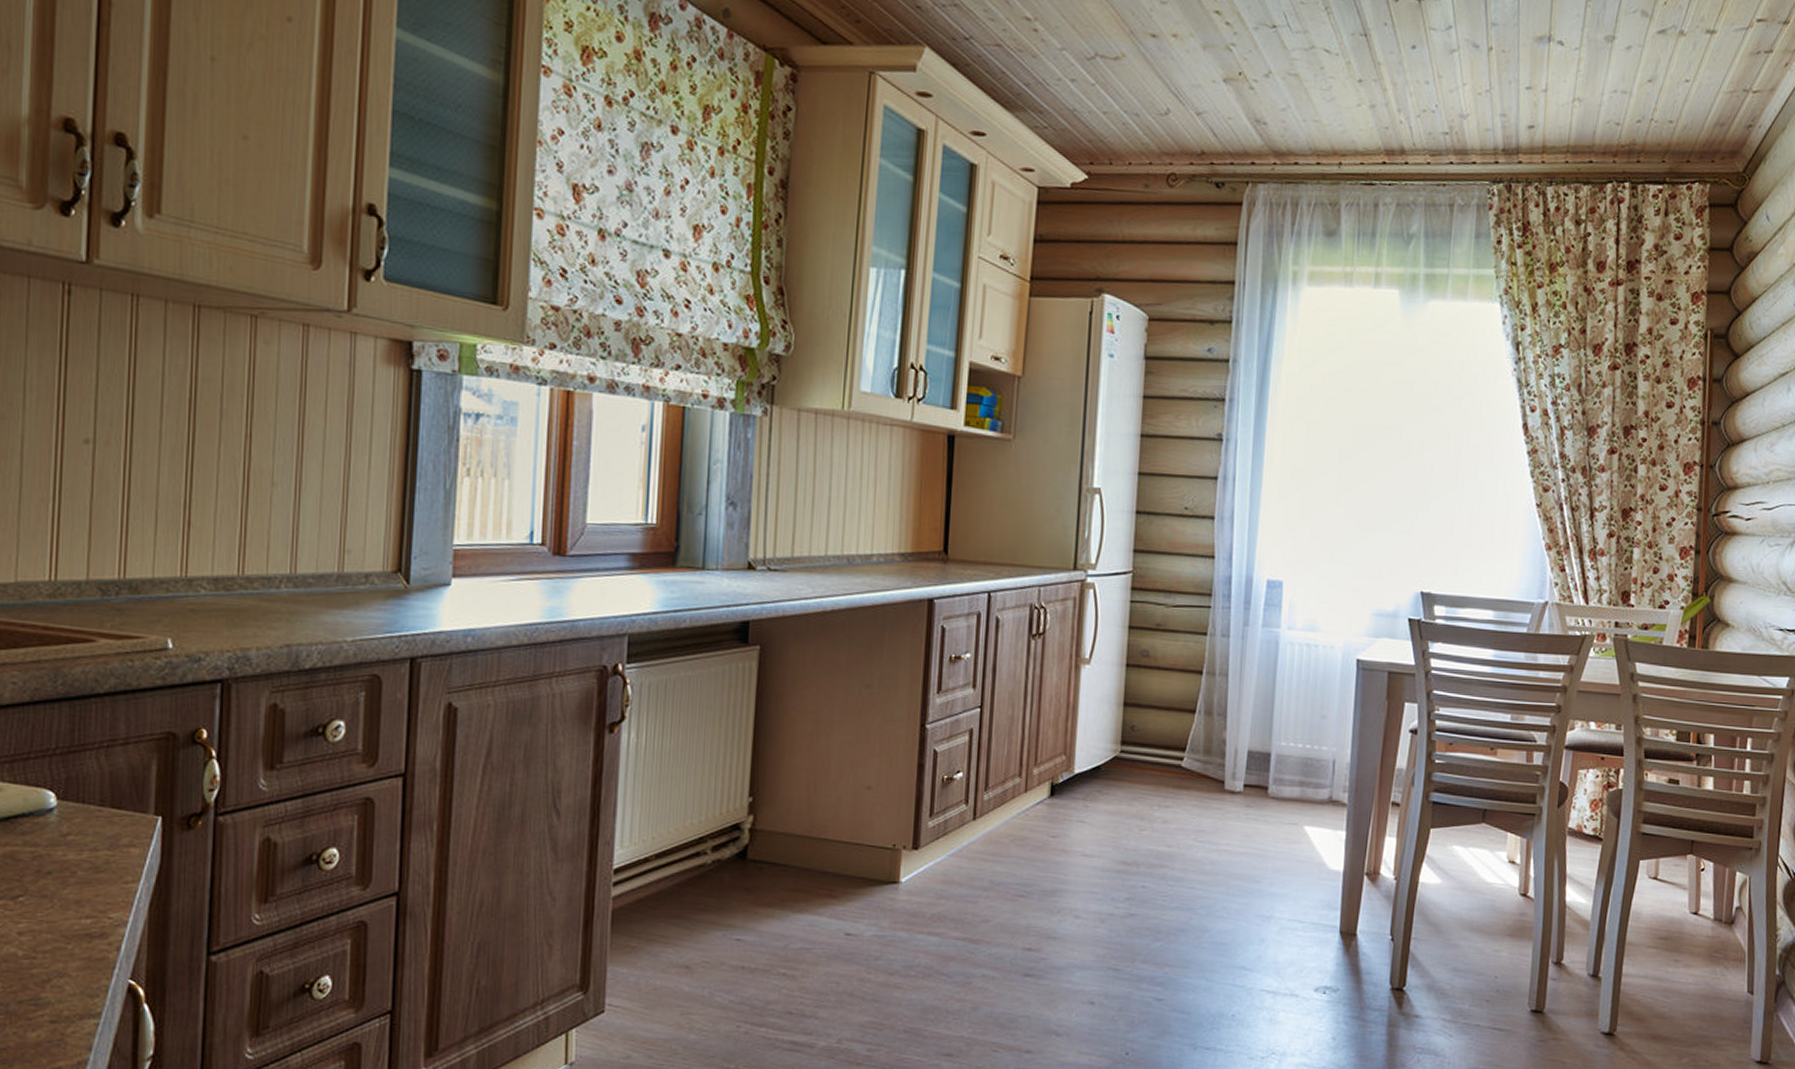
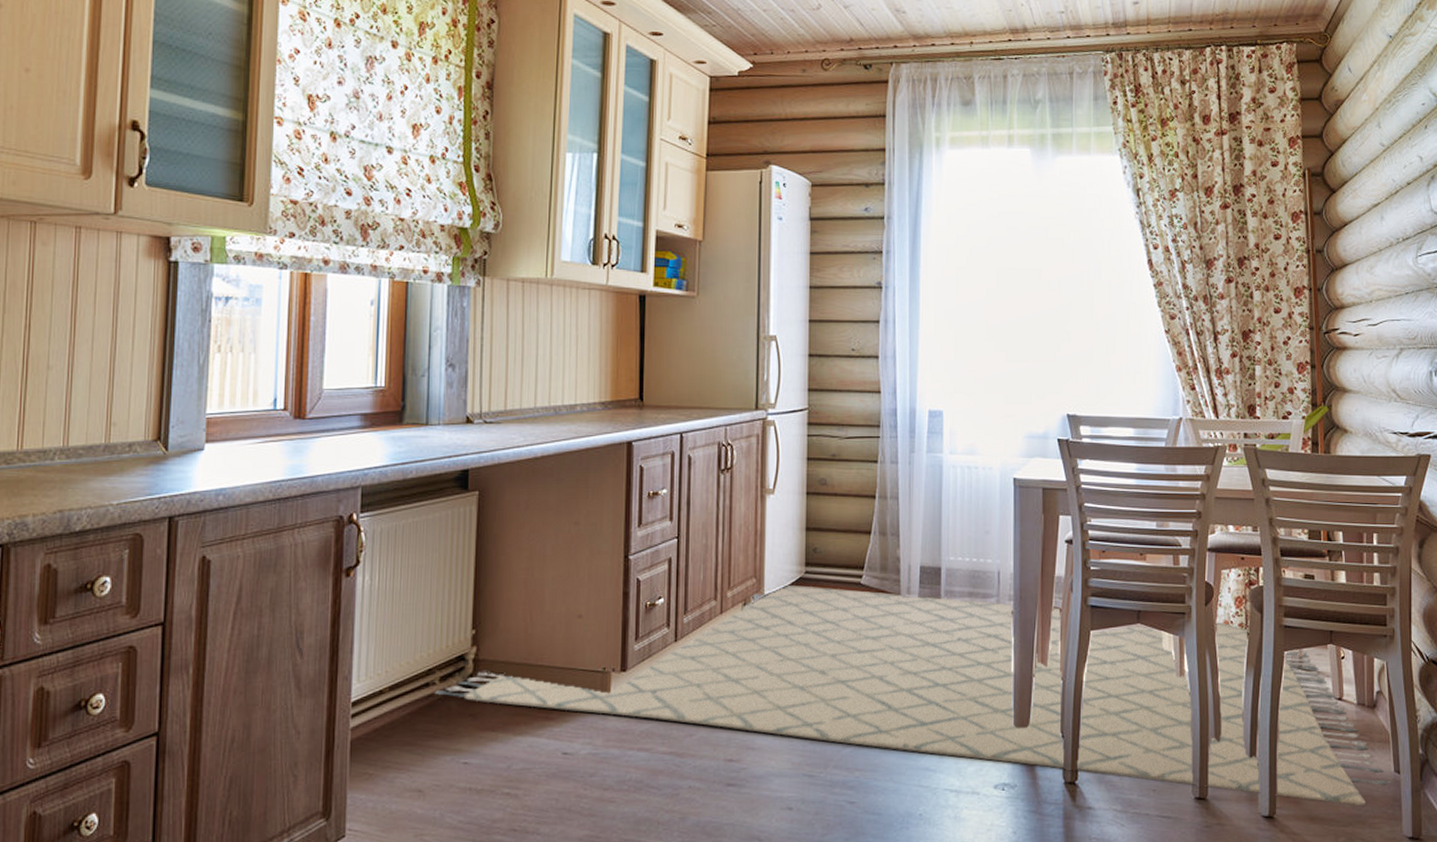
rug: none [706,763,1743,1027] -> present [435,584,1391,806]

